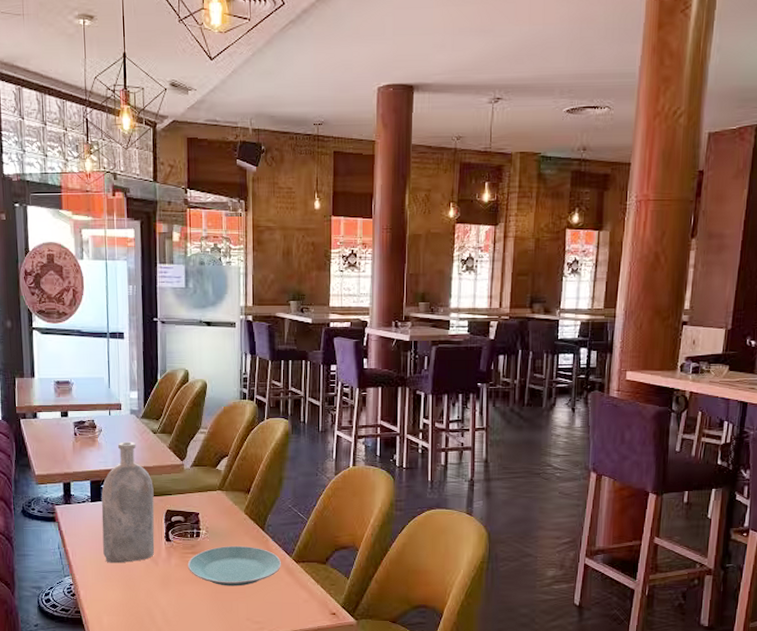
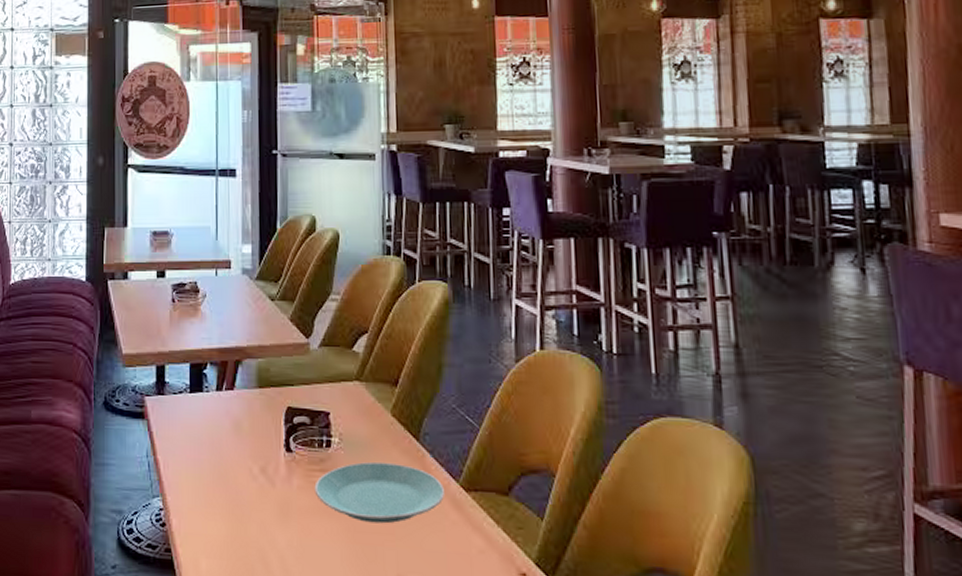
bottle: present [101,442,155,563] -> none [203,311,271,482]

